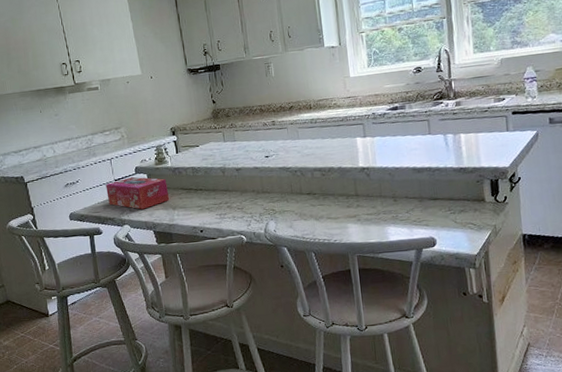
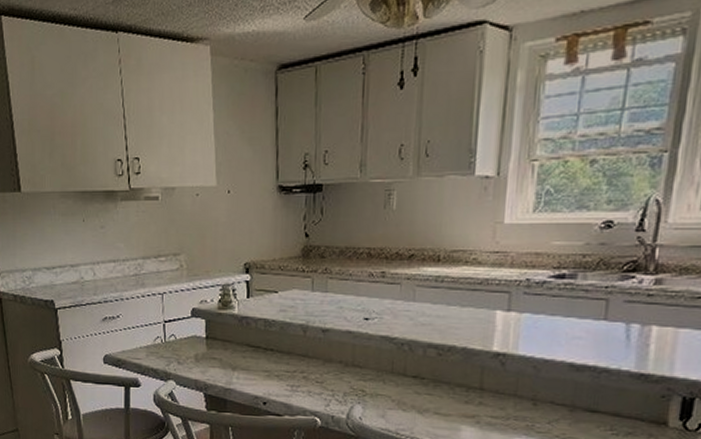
tissue box: present [106,176,170,210] -> none [152,320,230,364]

